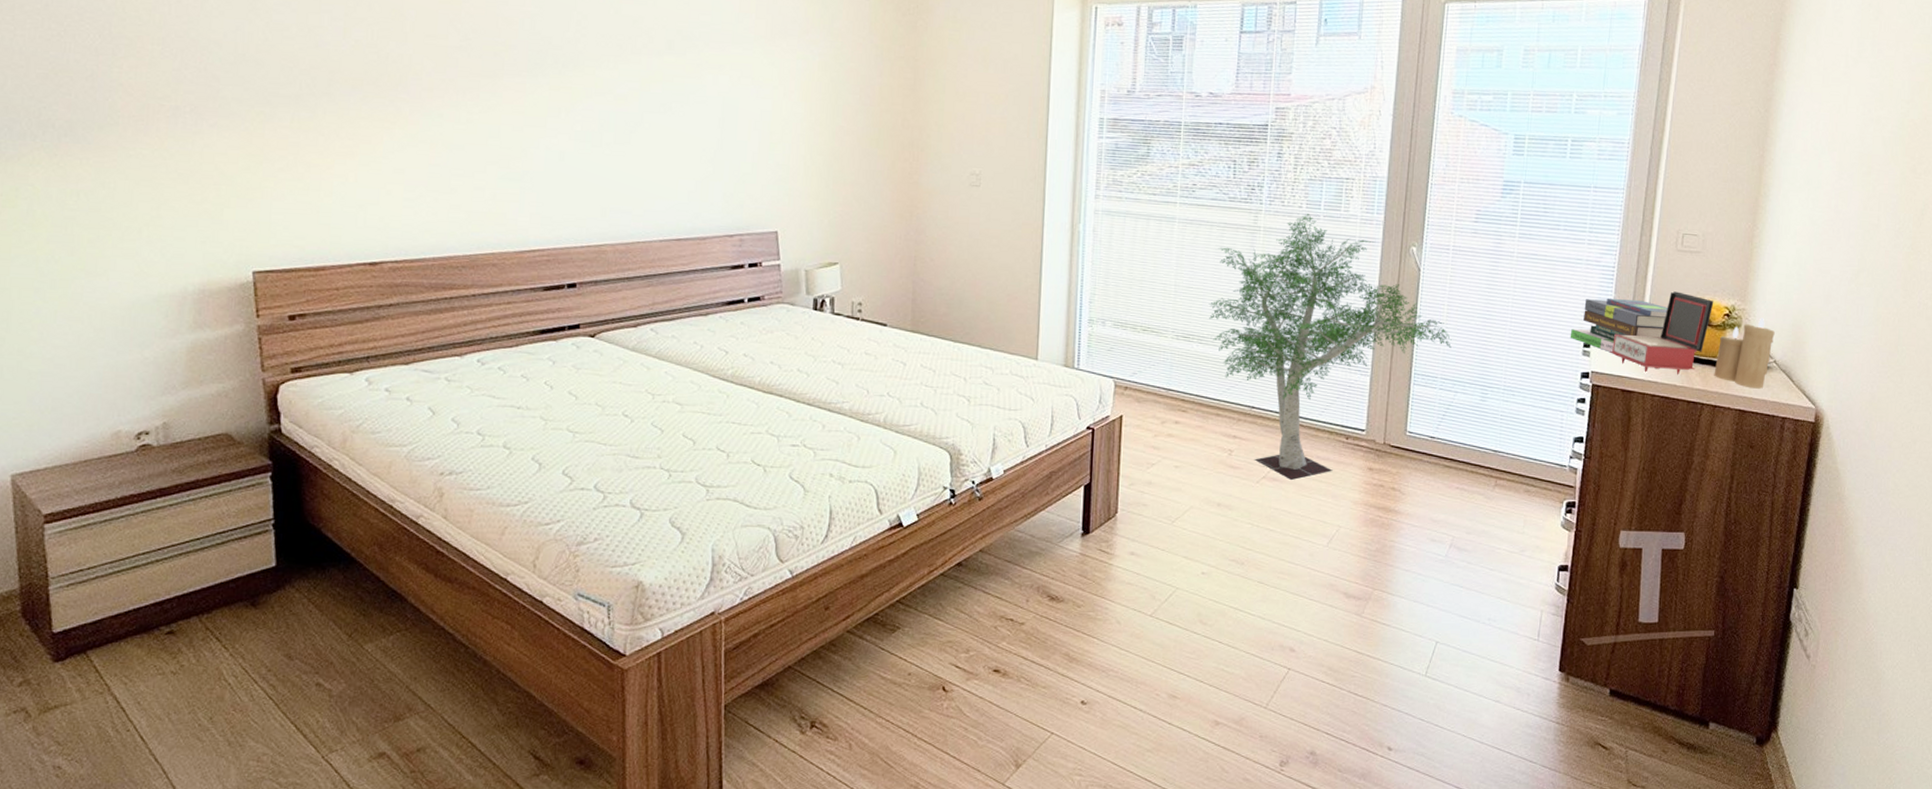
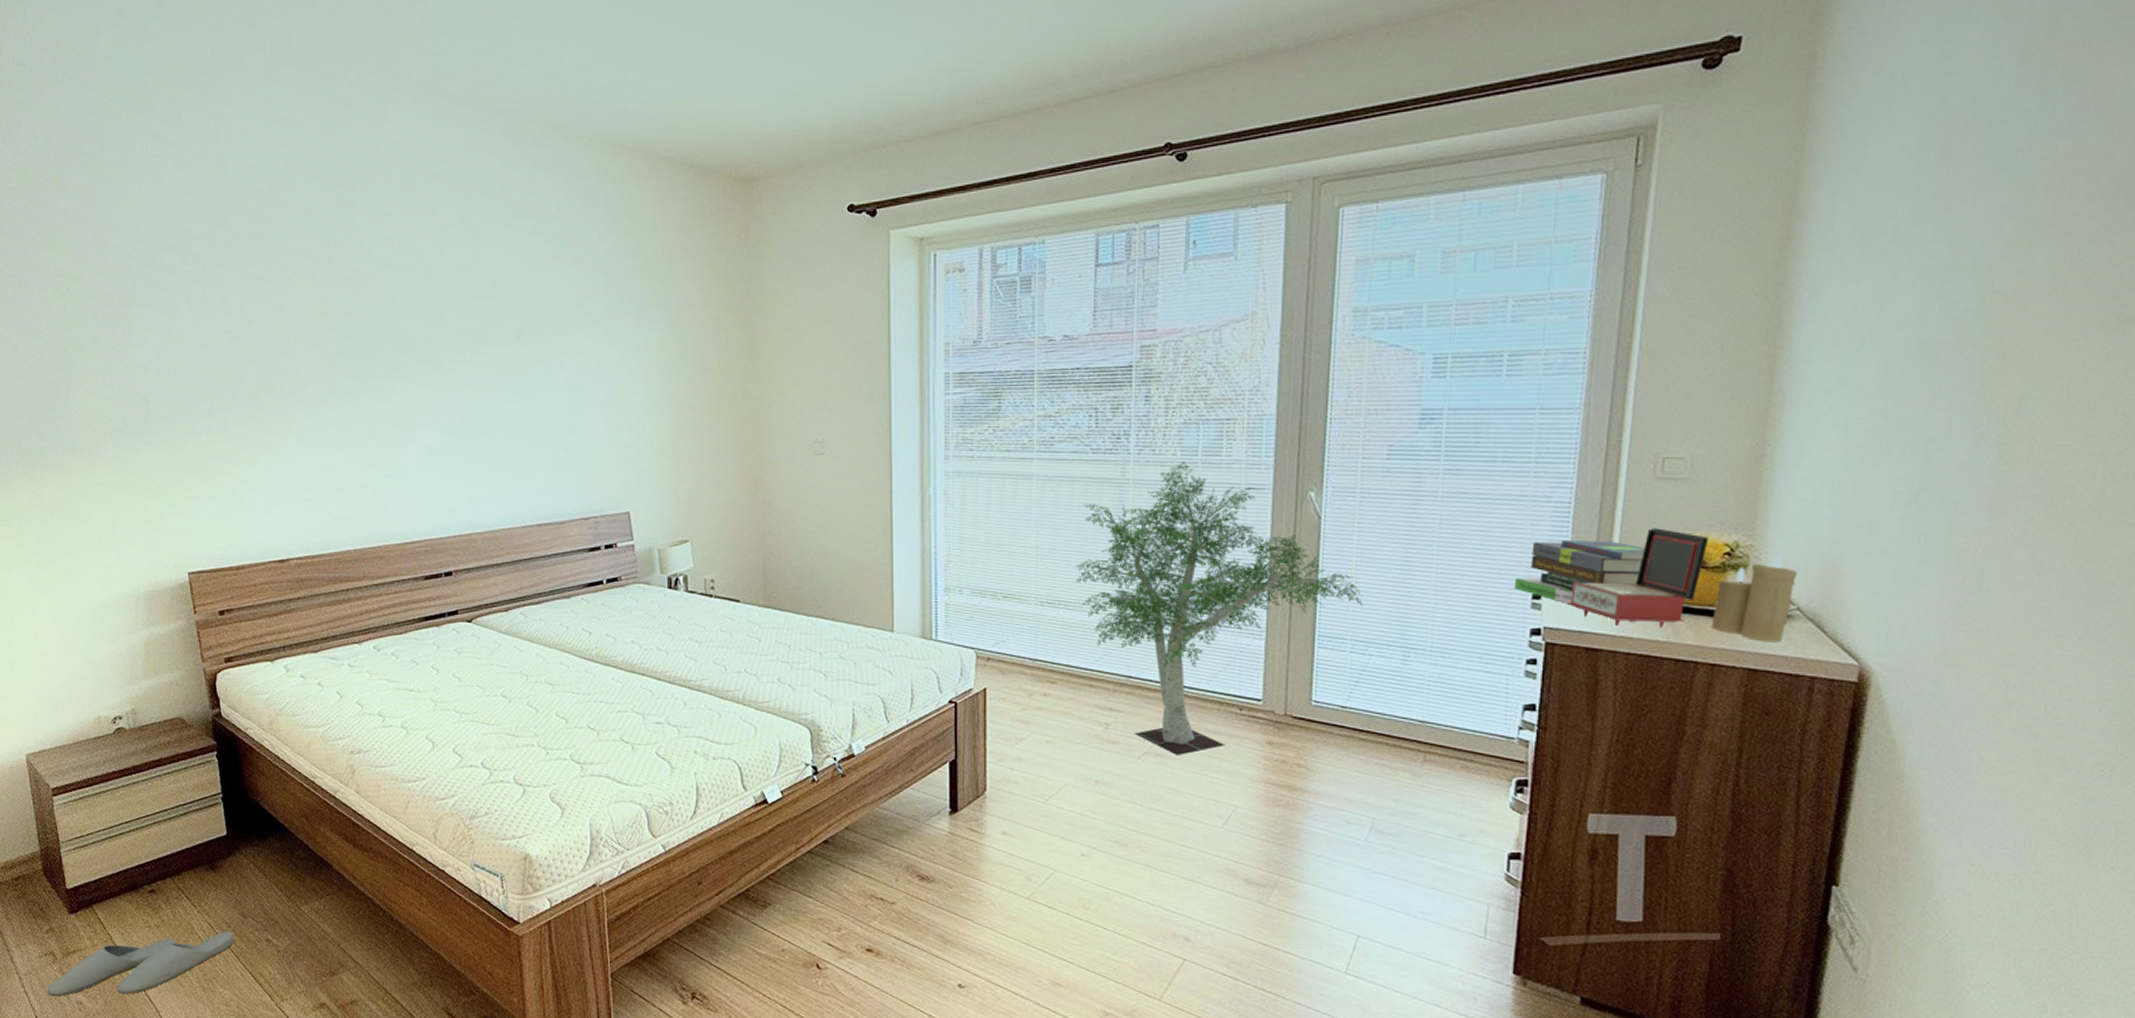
slippers: none [12,675,274,762] -> present [47,931,234,997]

